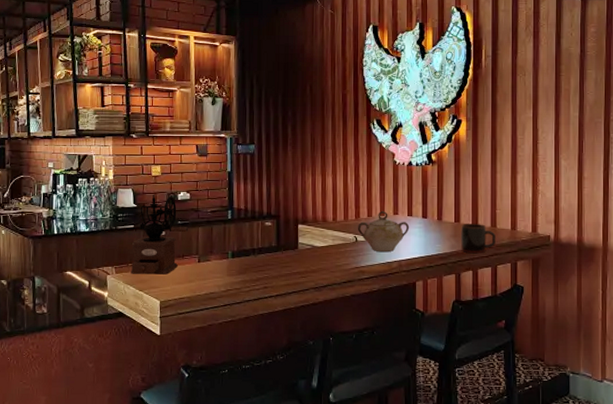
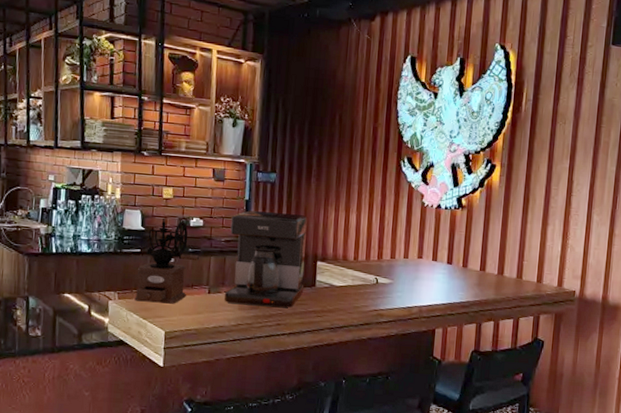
coffee maker: none [214,181,288,270] -> present [225,210,308,308]
sugar bowl: present [357,210,410,253] -> none [379,253,433,297]
mug: present [460,223,496,253] -> none [484,272,521,304]

